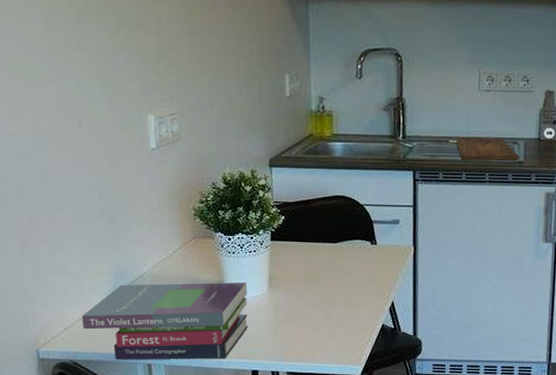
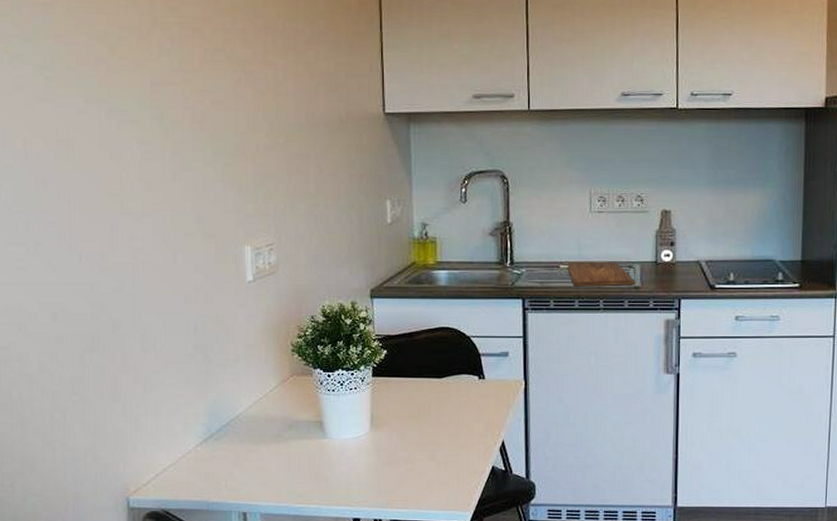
books: present [81,282,248,360] -> none [174,422,349,508]

